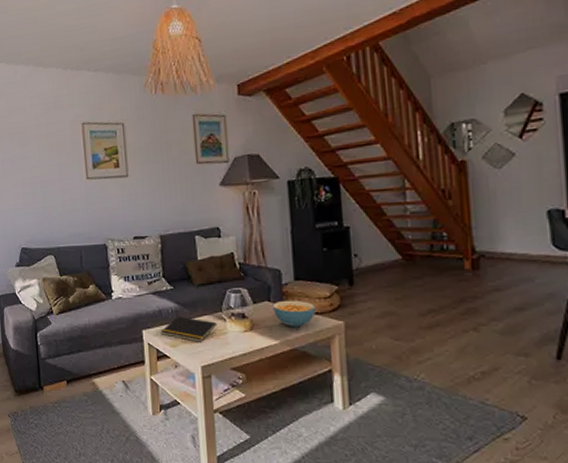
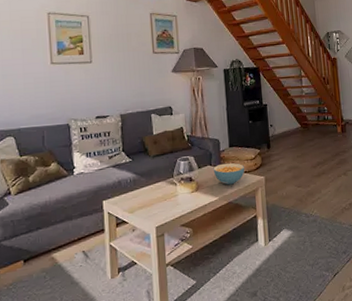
notepad: present [160,316,217,342] -> none [120,184,170,206]

